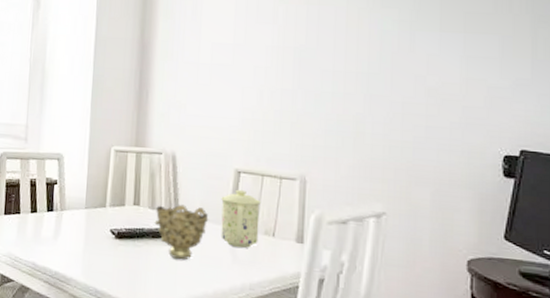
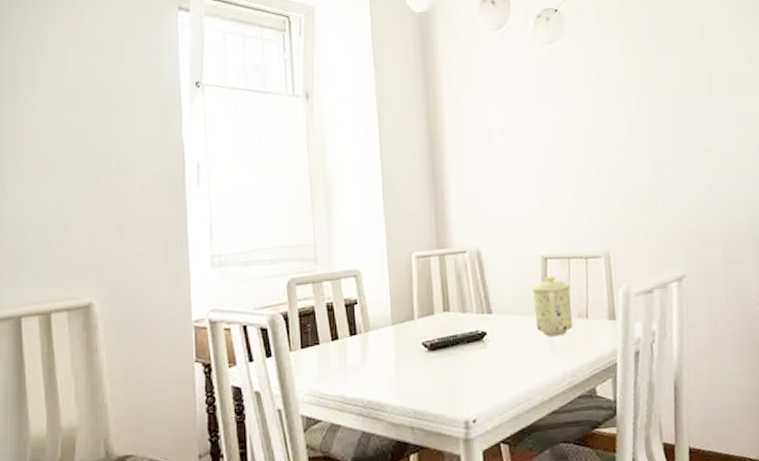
decorative bowl: present [154,204,209,260] -> none [467,301,522,361]

